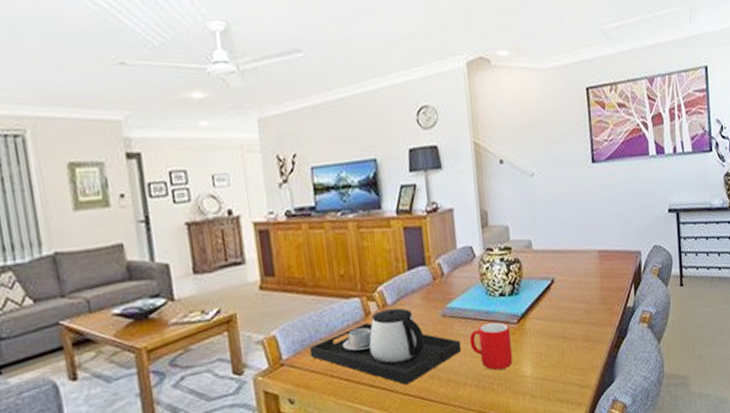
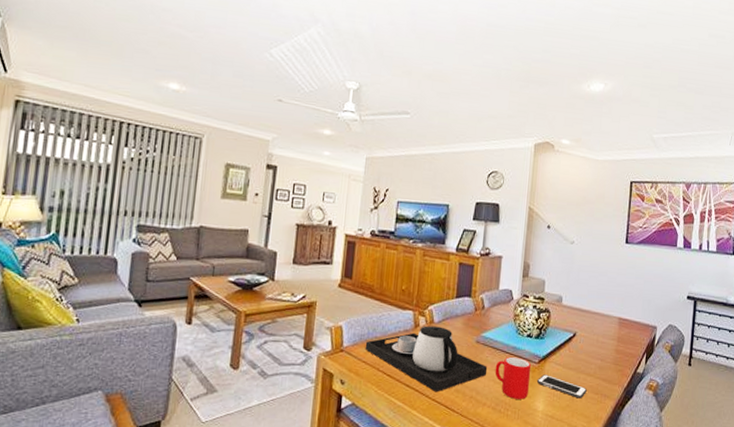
cell phone: none [520,333,576,352] -> present [537,374,587,399]

